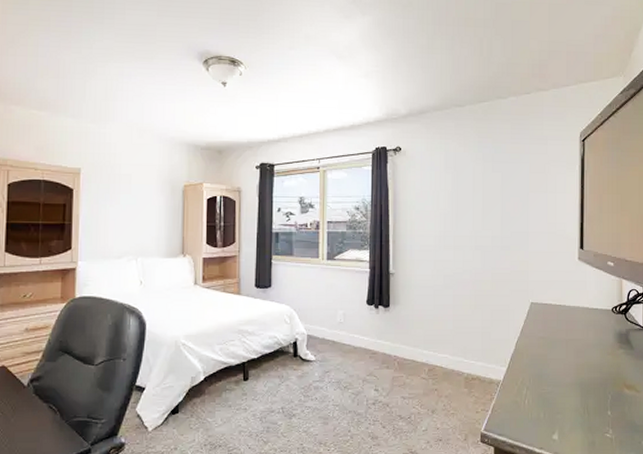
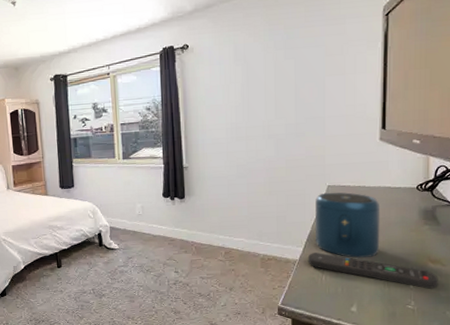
remote control: none [511,373,633,416] -> present [307,252,438,289]
speaker: none [519,309,580,380] -> present [316,192,381,258]

